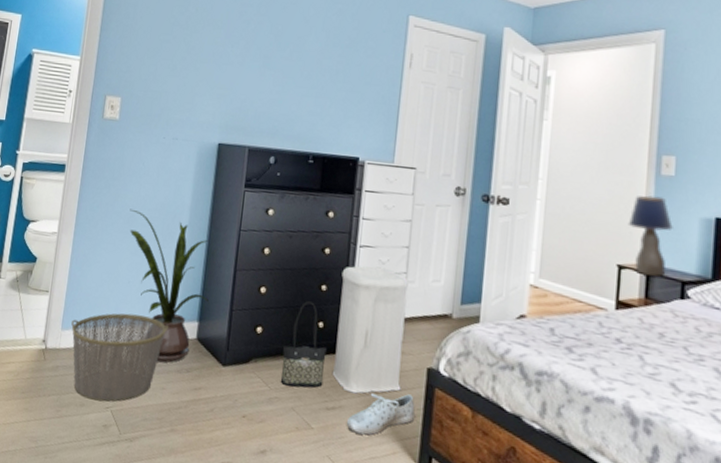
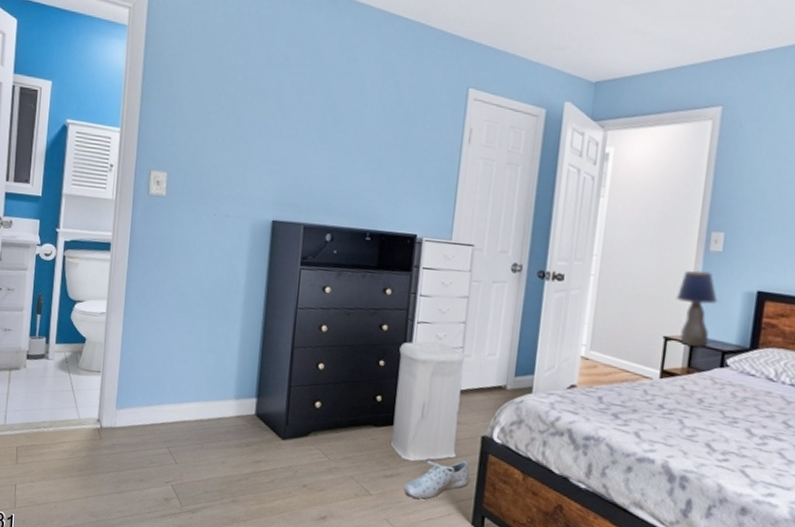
basket: present [71,313,169,402] -> none [126,391,227,477]
house plant: present [129,209,209,363] -> none [181,288,266,438]
tote bag: present [280,301,327,388] -> none [339,376,385,458]

